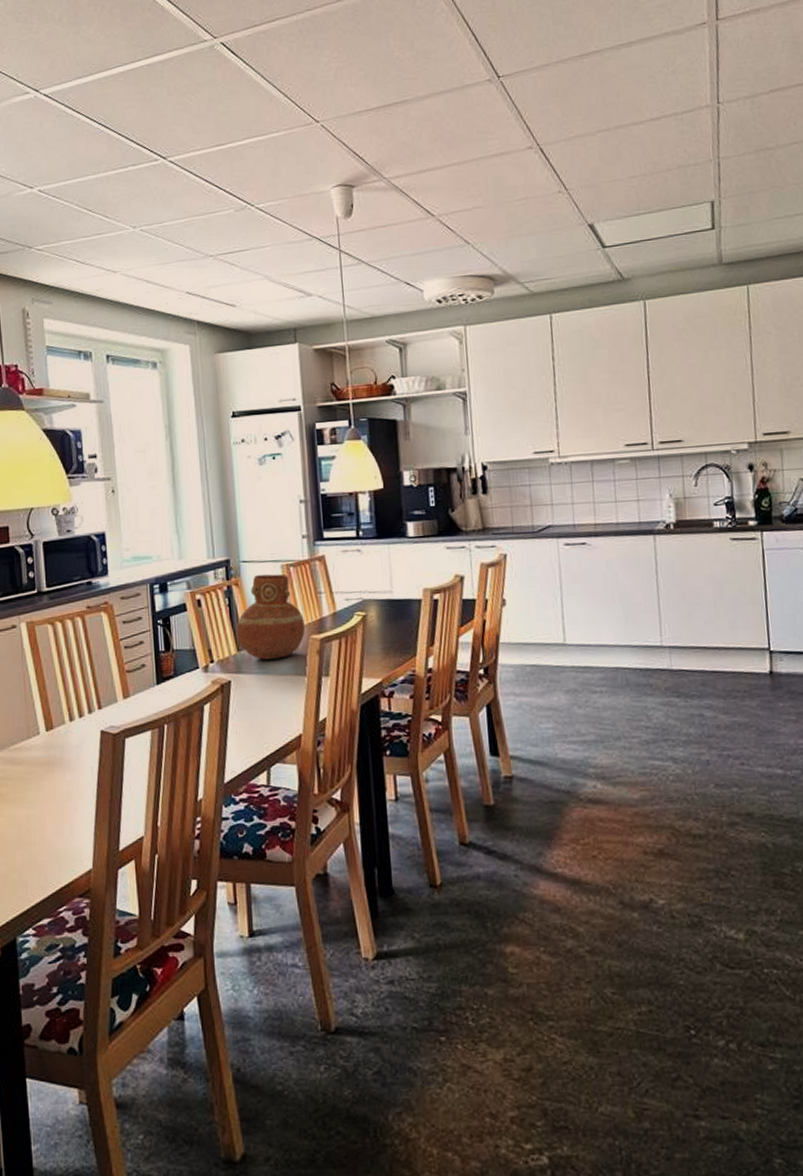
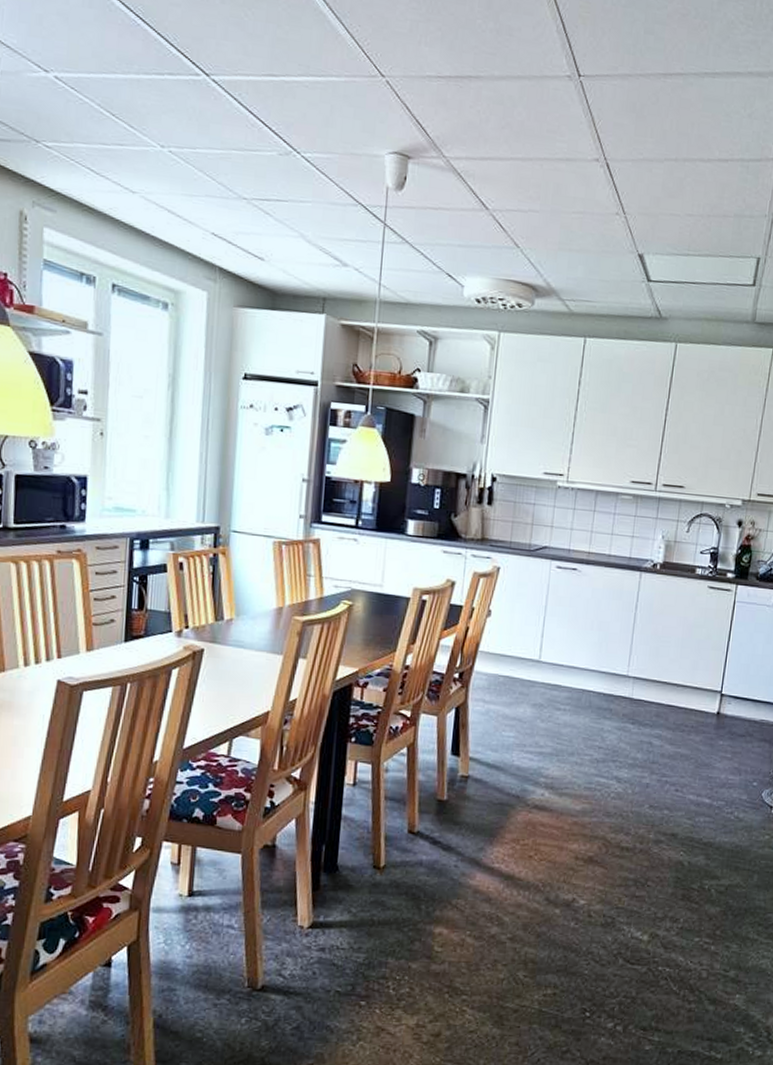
vase: present [236,574,305,660] -> none [216,547,289,635]

